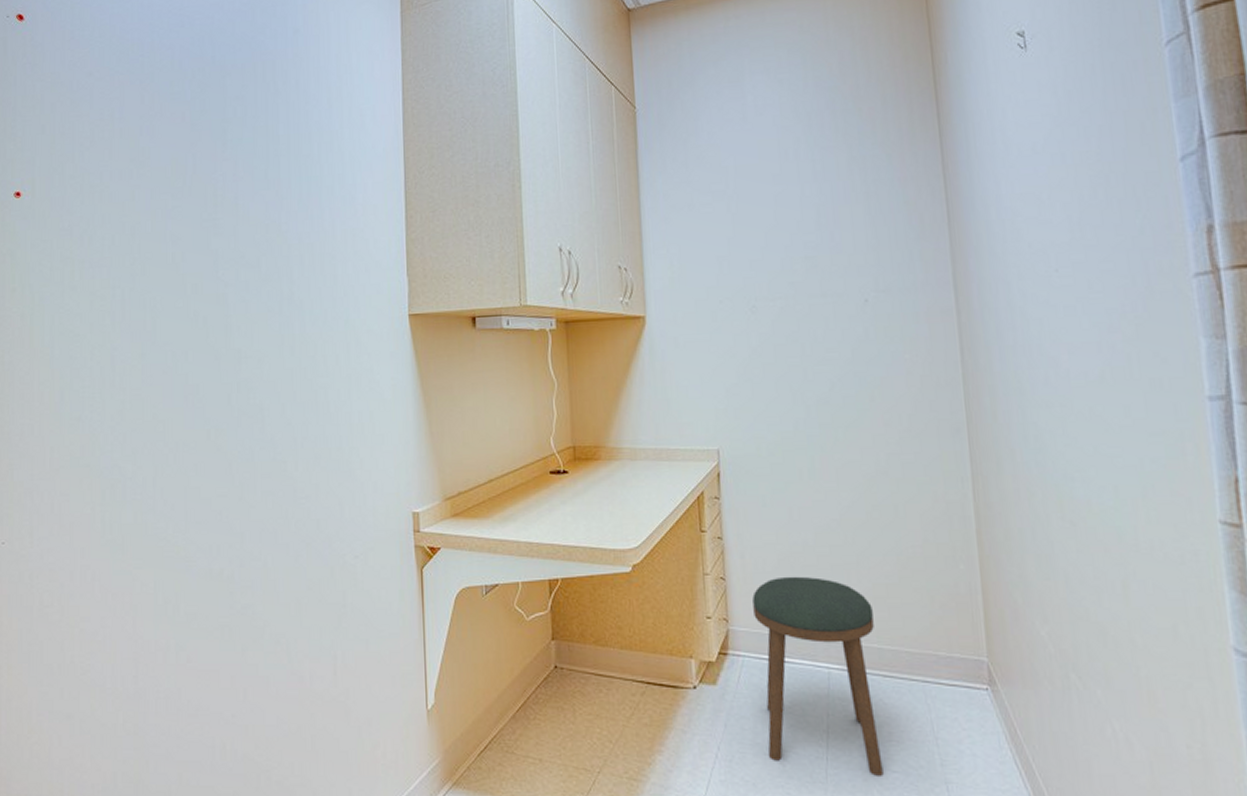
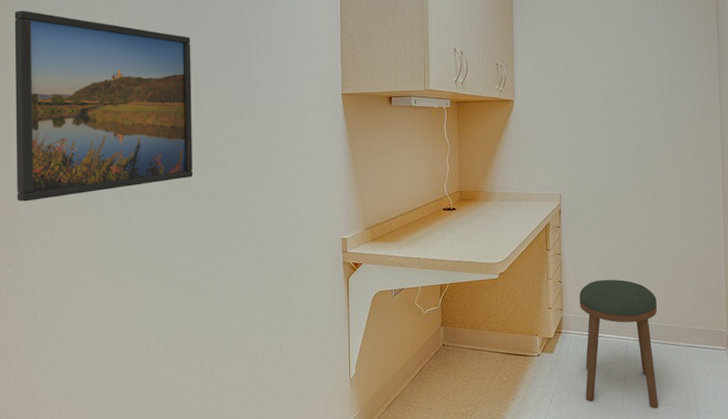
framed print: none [10,221,220,463] -> present [14,10,193,202]

